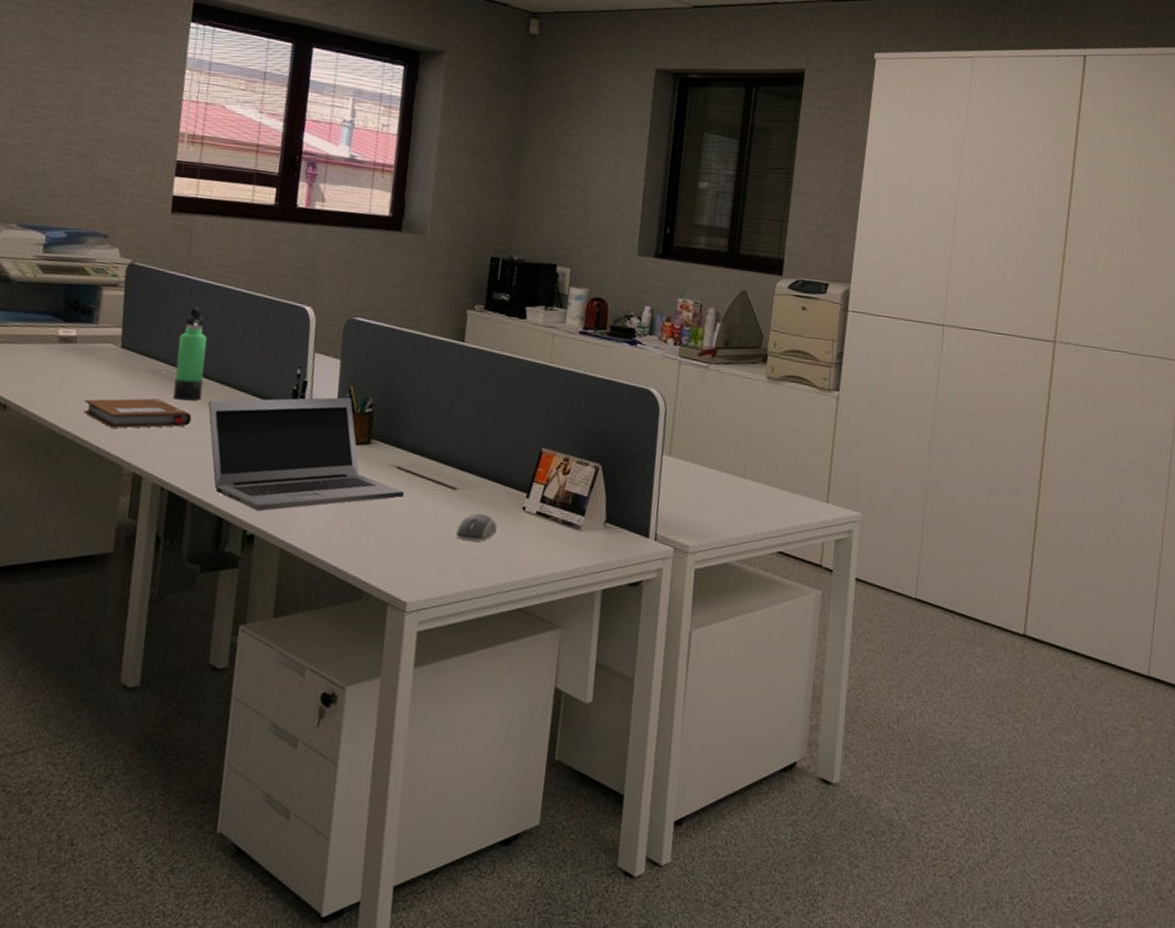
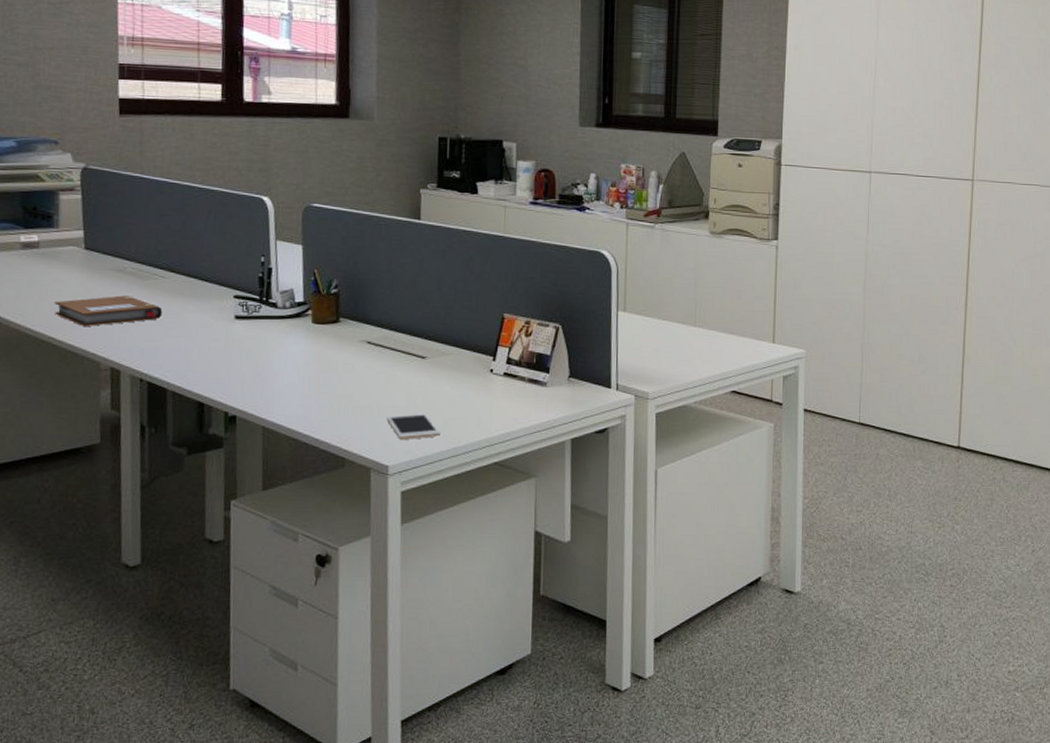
thermos bottle: present [172,306,207,401] -> none [141,204,170,295]
laptop: present [208,397,405,512] -> none [176,280,377,394]
cell phone: none [409,547,465,576] -> present [387,413,441,440]
computer mouse: present [455,513,498,542] -> none [428,379,468,404]

